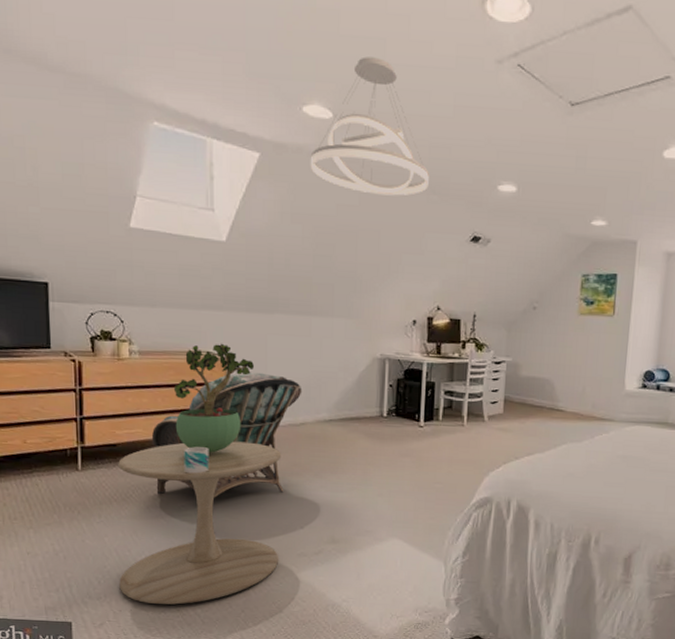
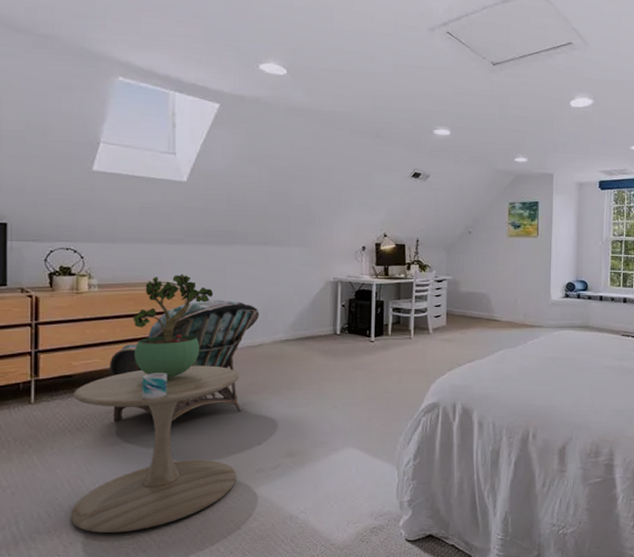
pendant light: present [310,56,429,196] -> none [266,24,374,140]

